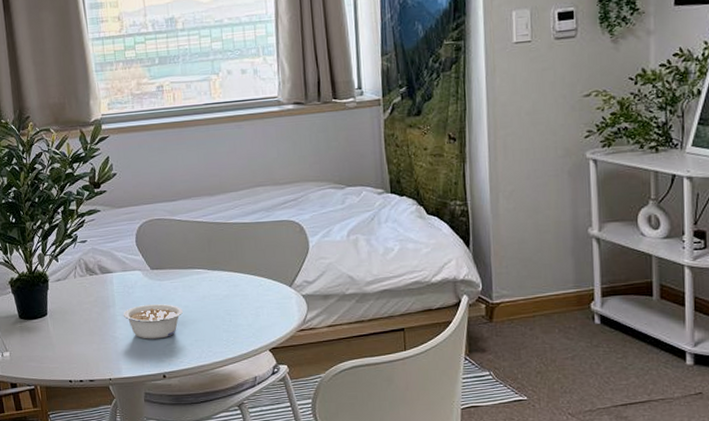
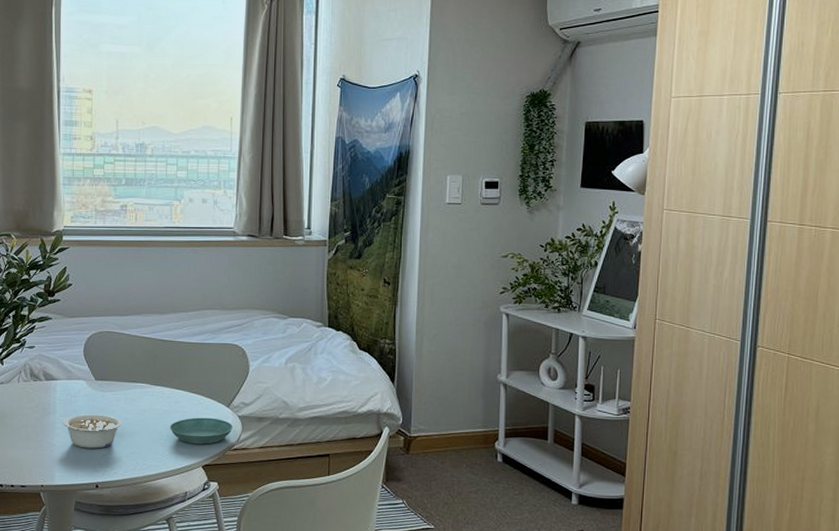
saucer: none [231,299,298,328] -> present [169,417,233,445]

